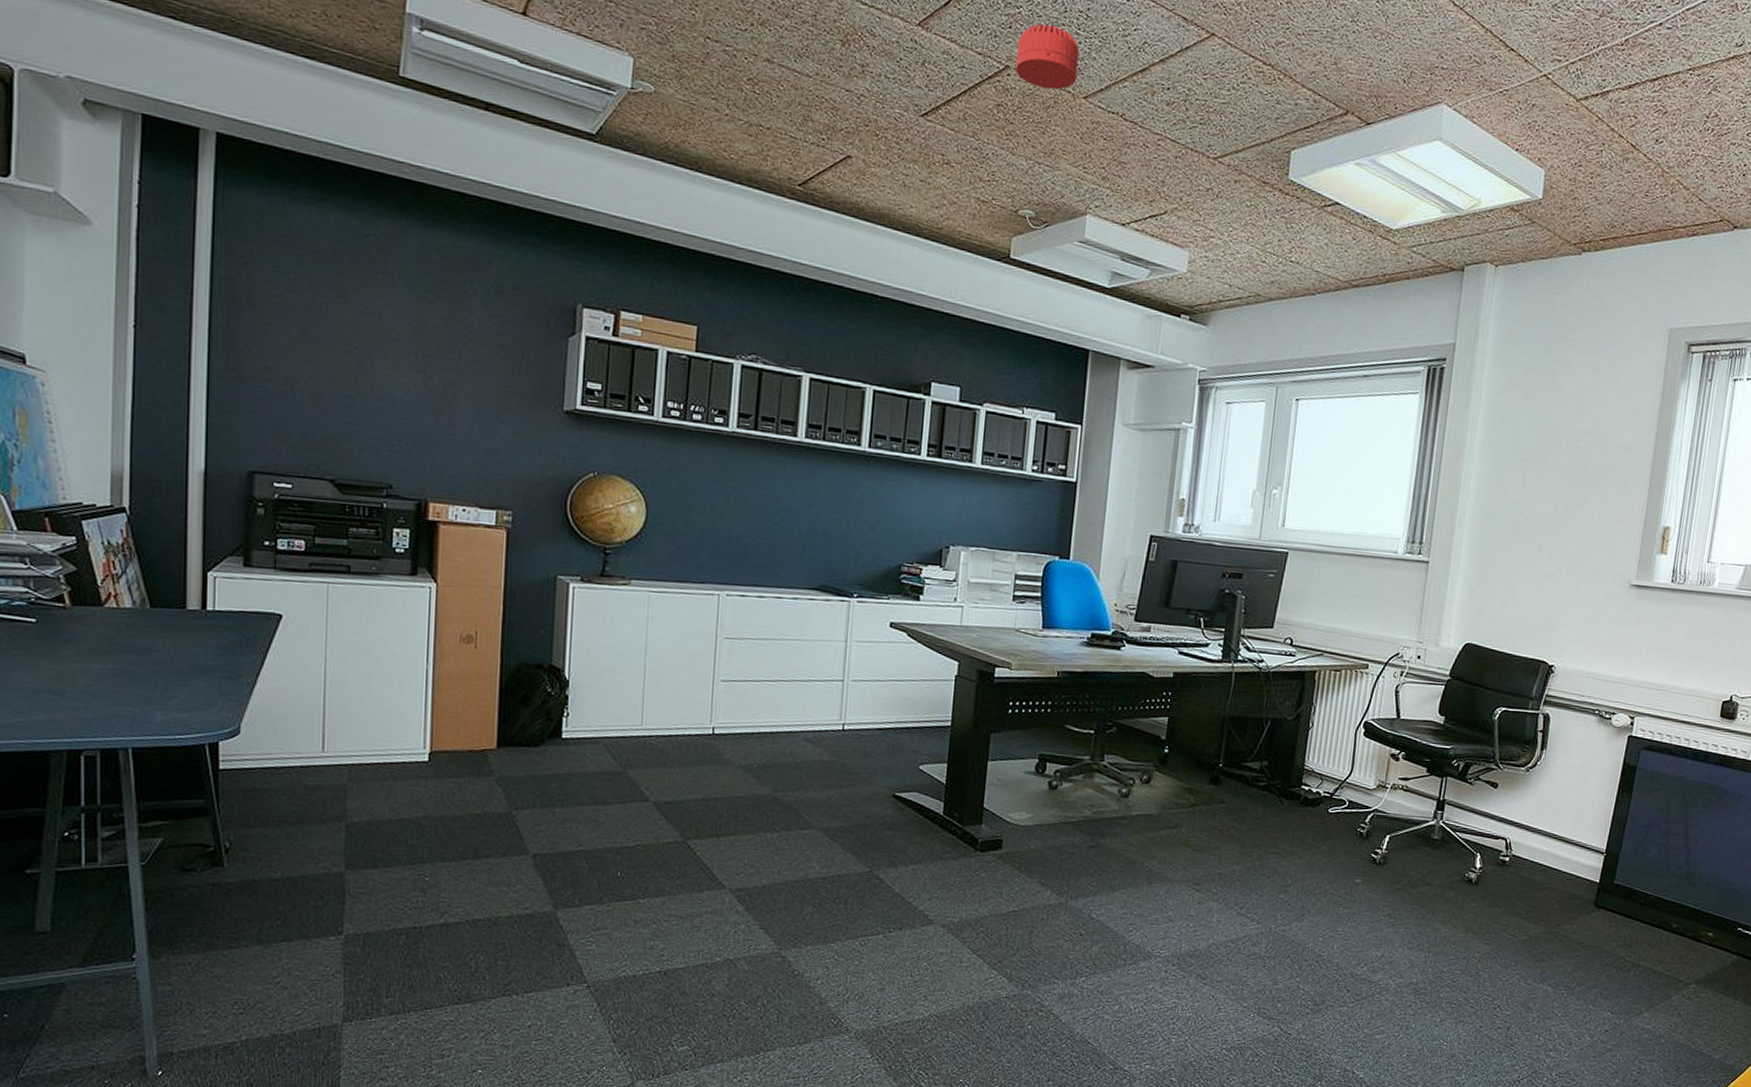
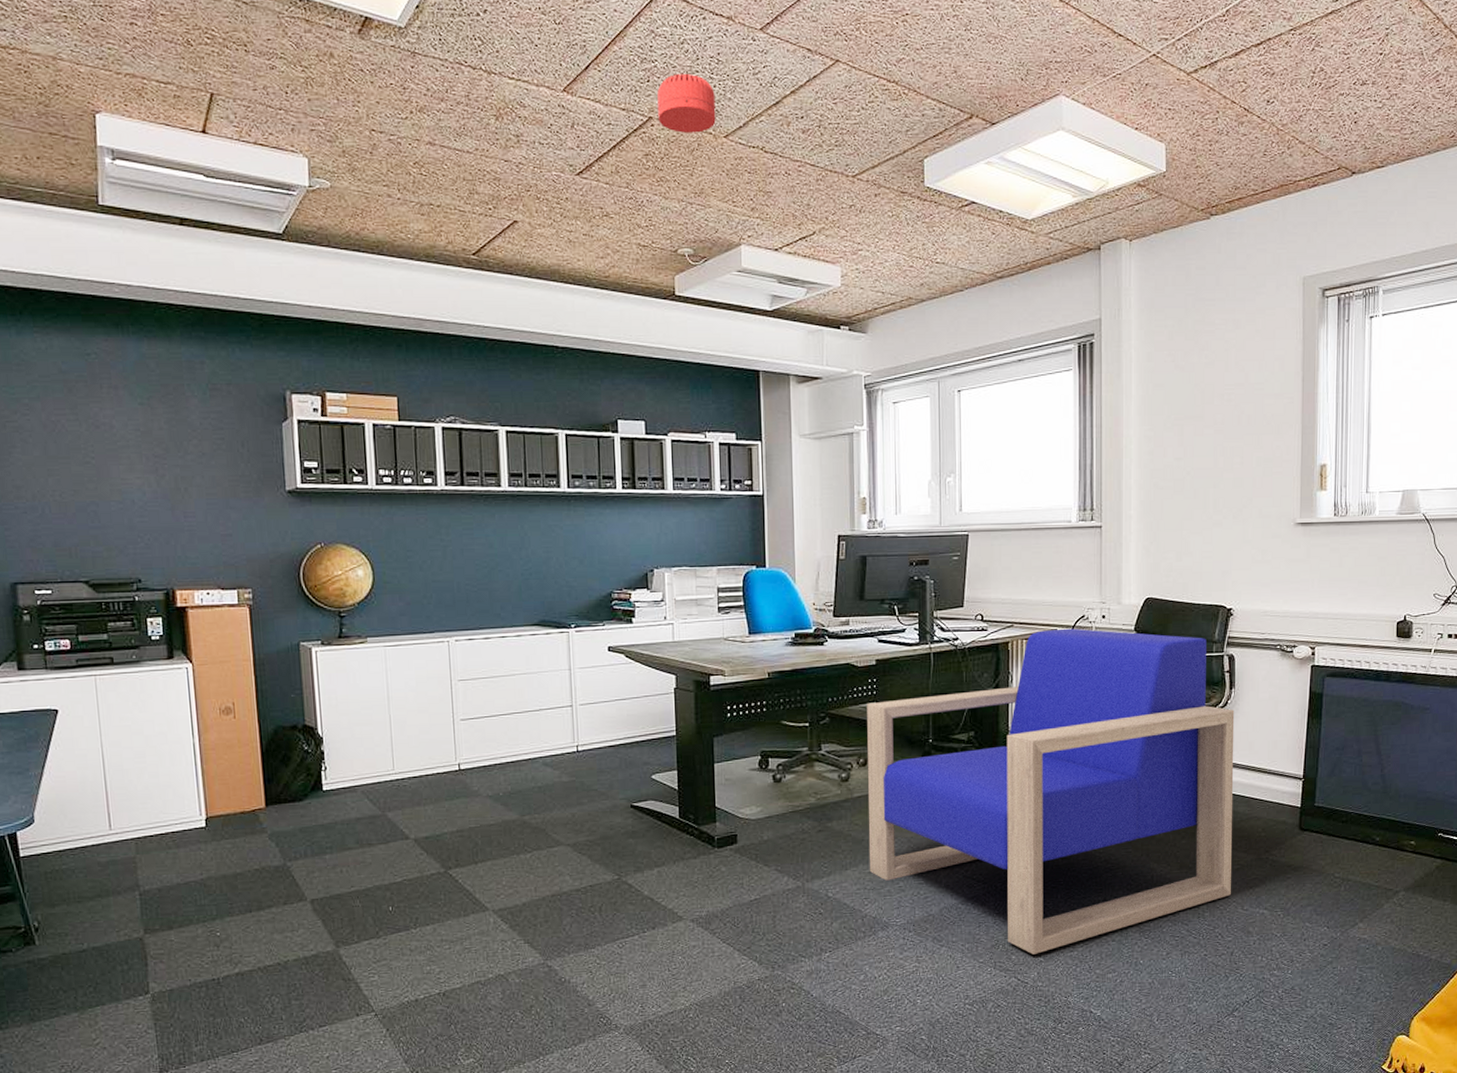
armchair: none [1138,663,1543,1005] -> present [867,628,1235,955]

